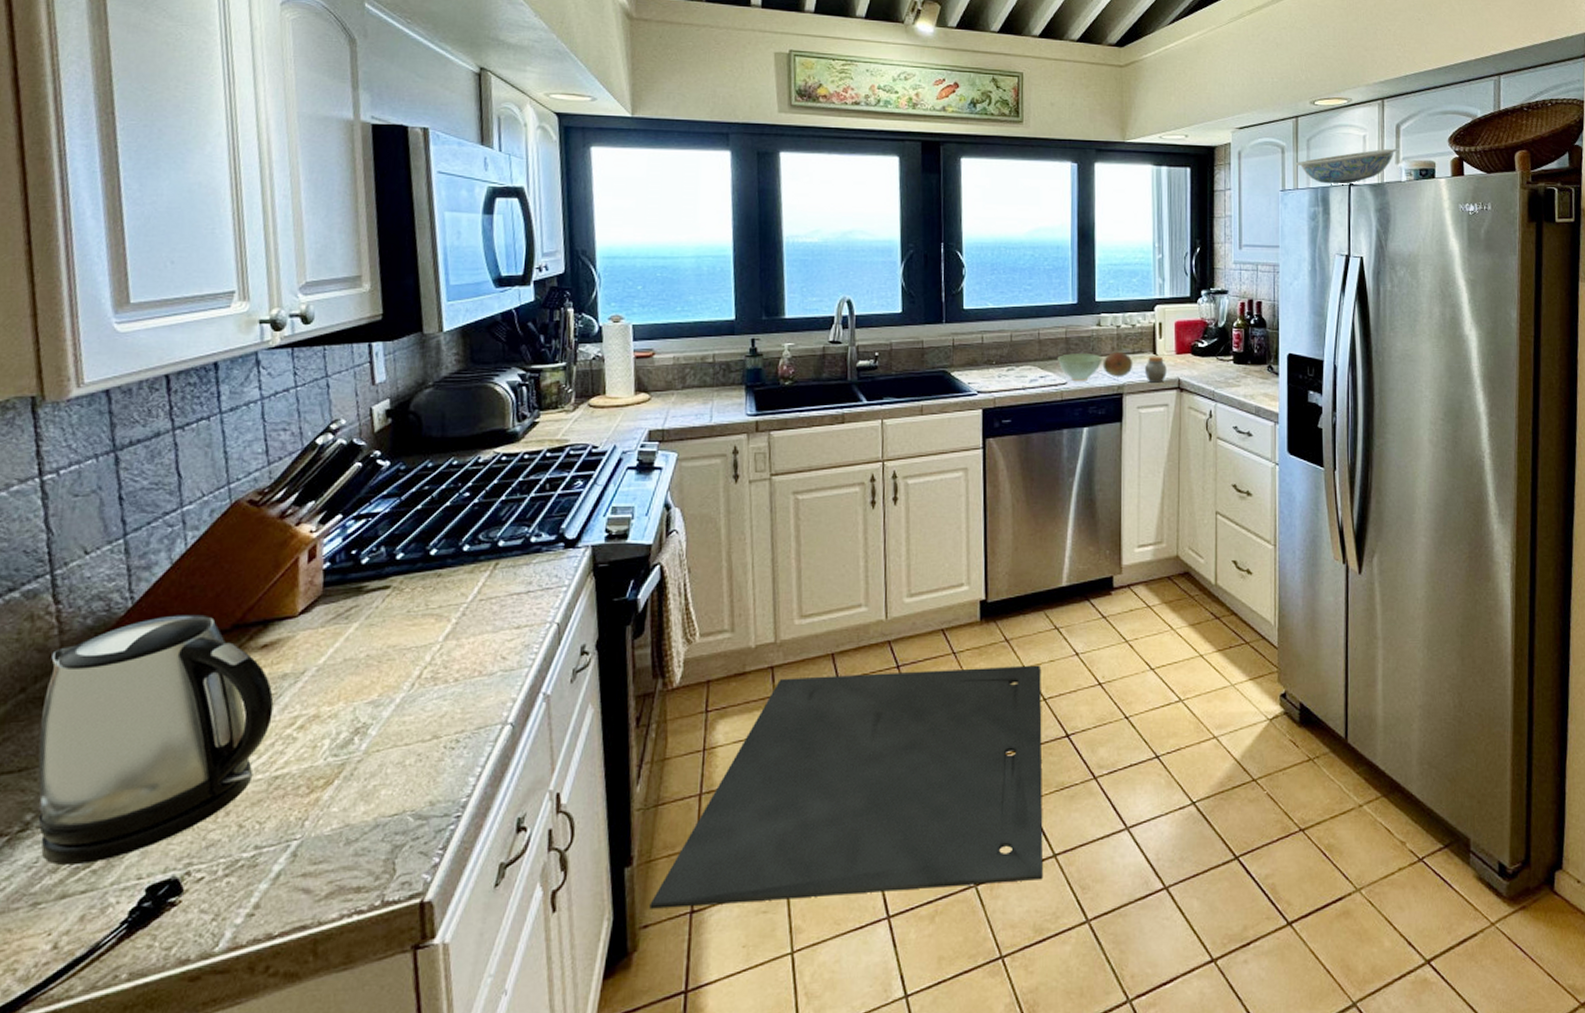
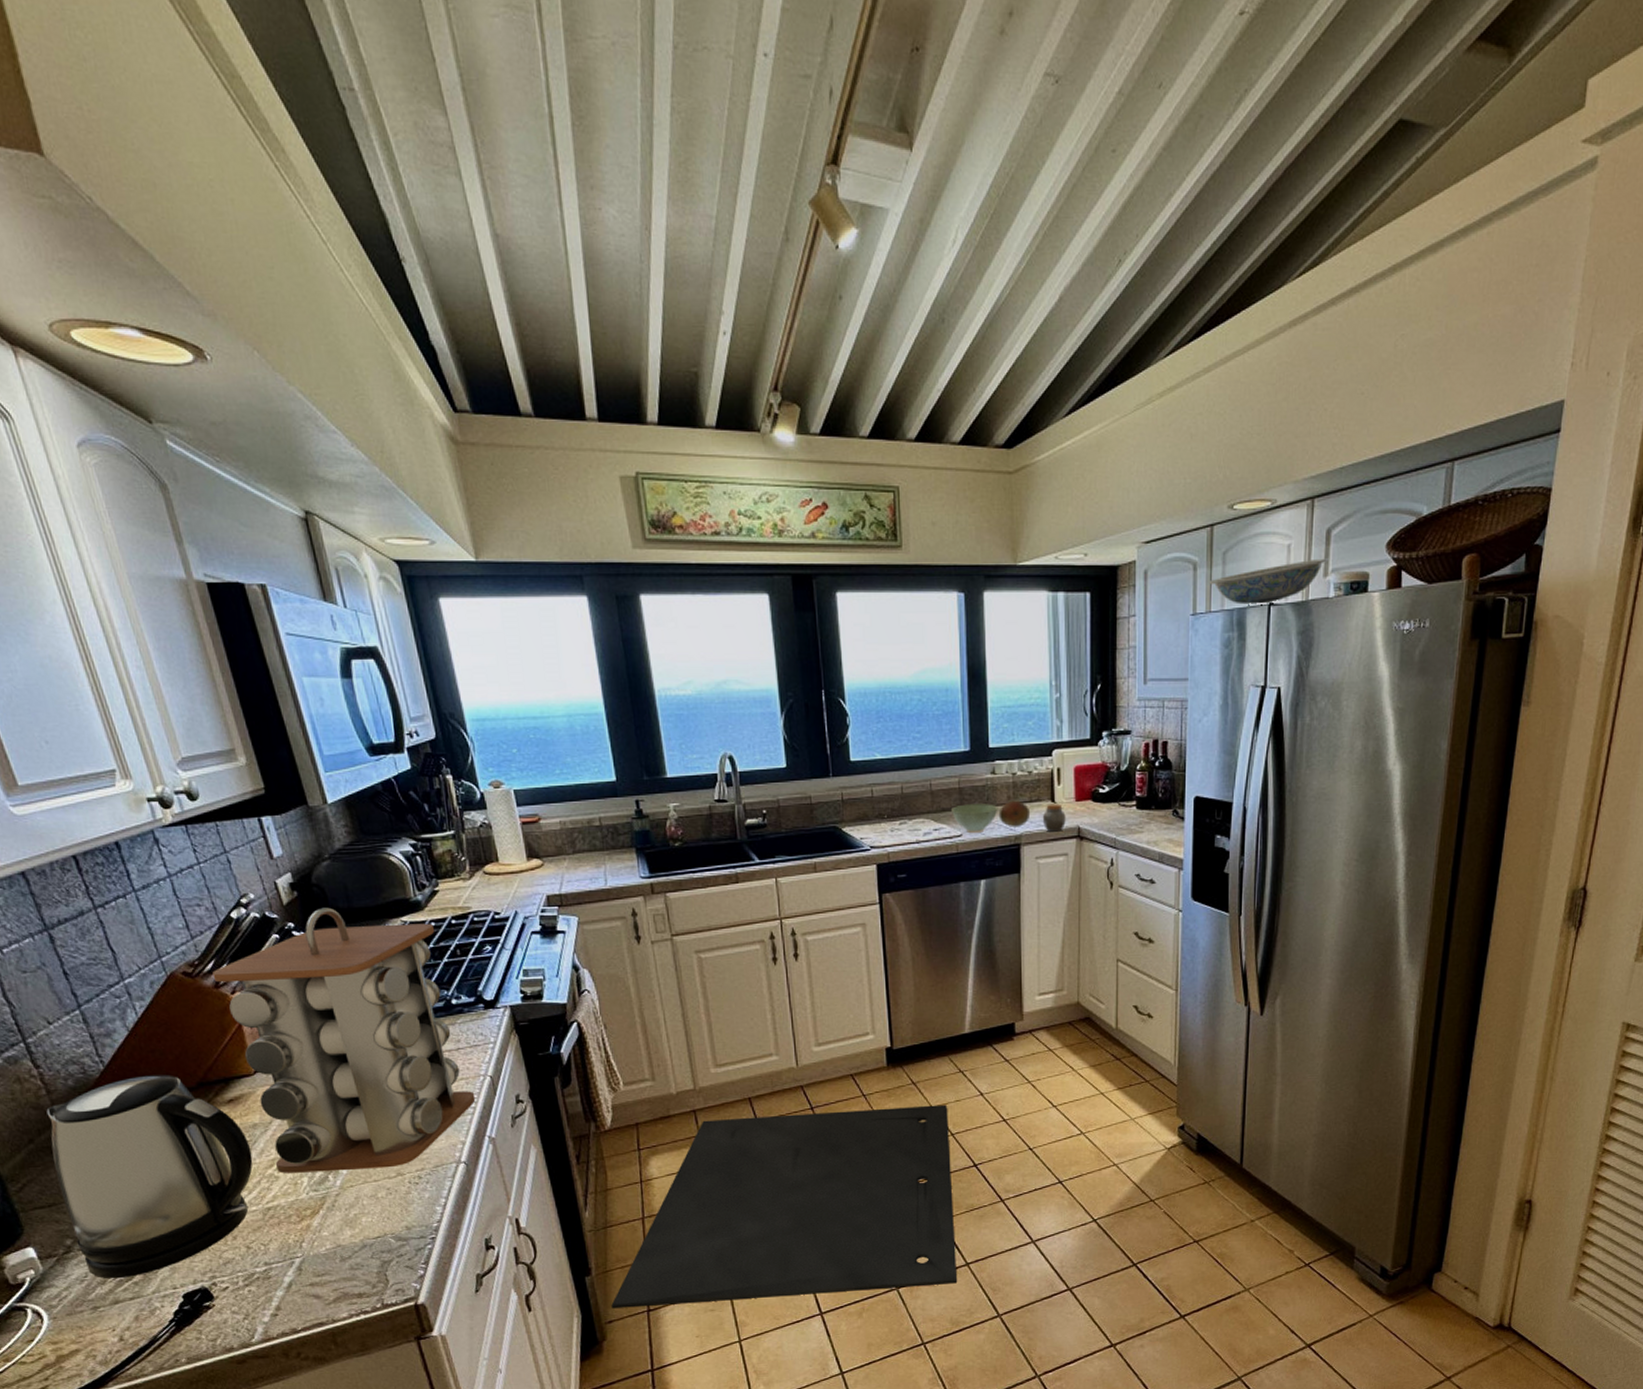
spice rack: none [280,436,537,734] -> present [212,907,476,1173]

